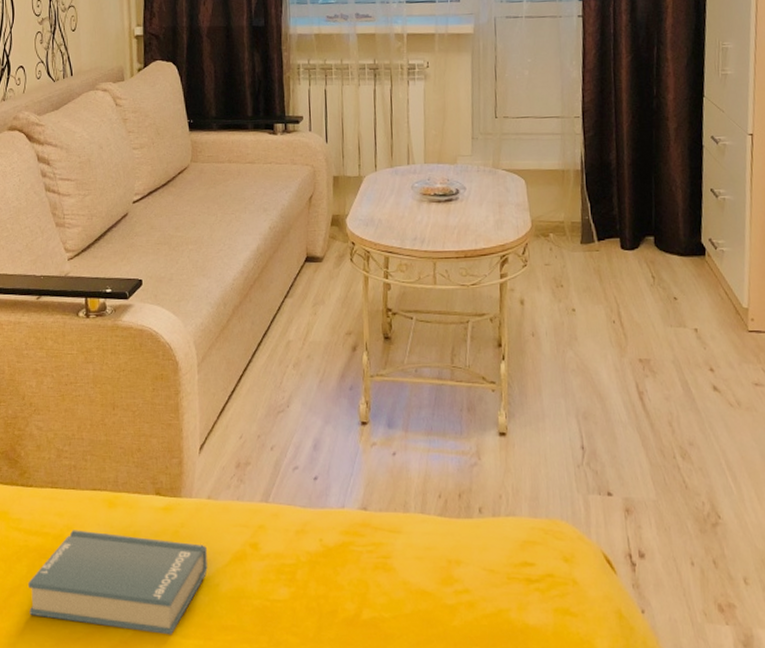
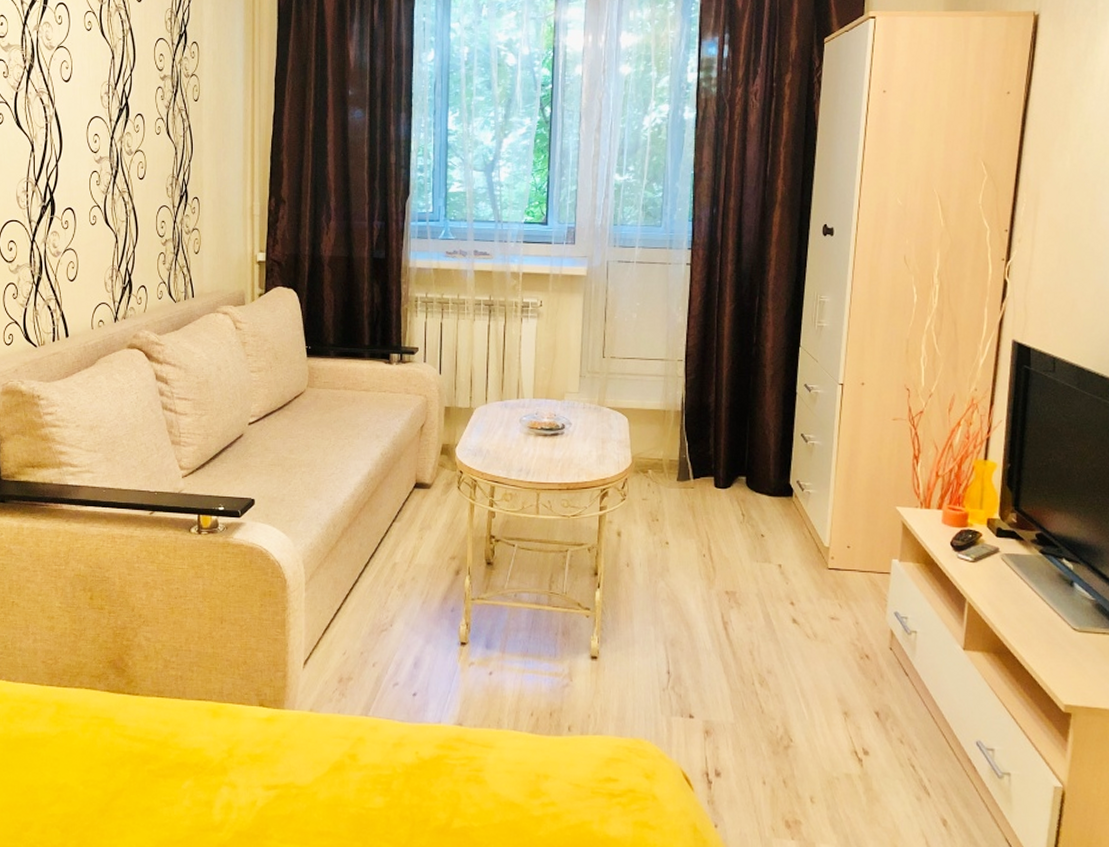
hardback book: present [28,530,208,635] -> none [131,737,307,840]

